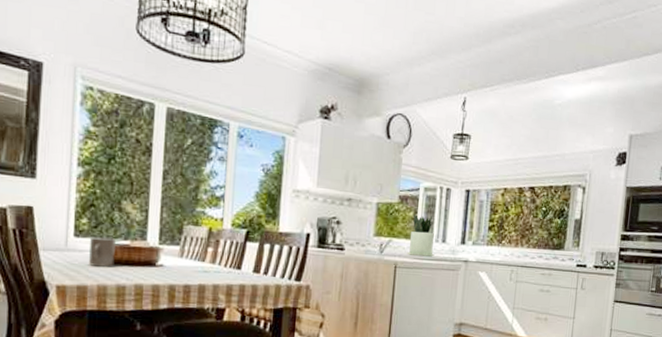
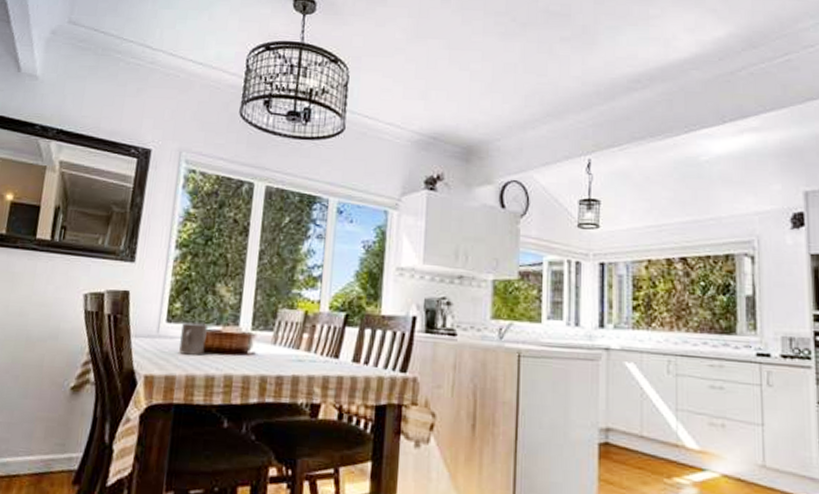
planter: present [407,214,435,258] -> none [532,293,567,345]

